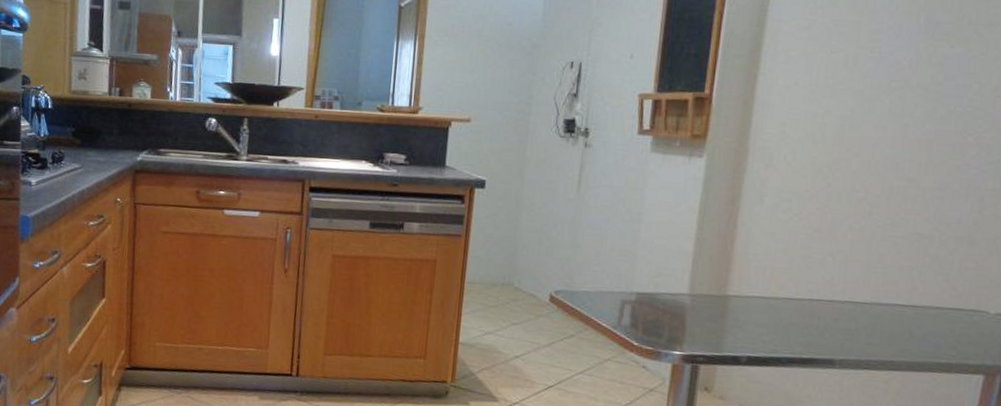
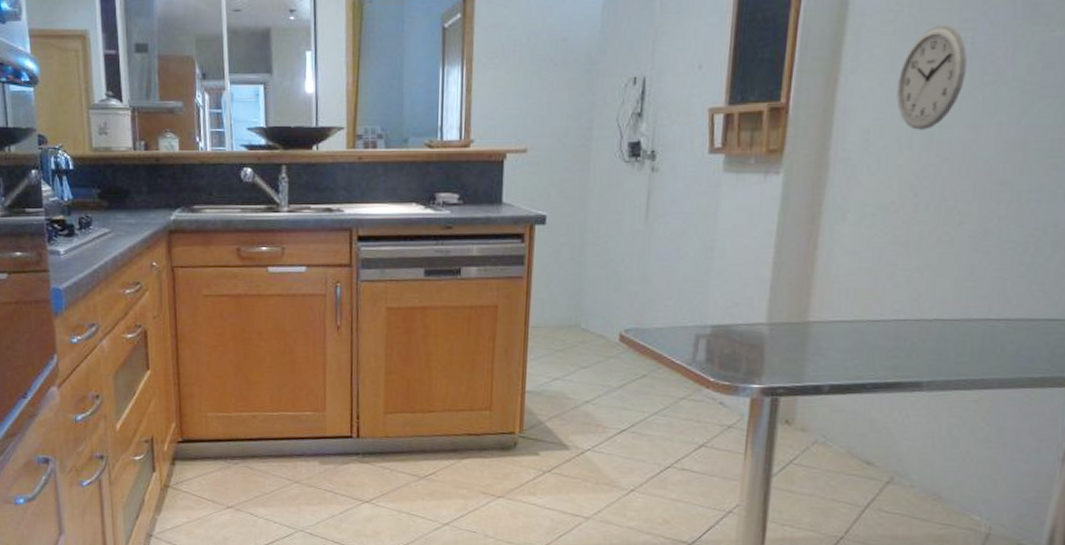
wall clock: none [811,34,876,127] -> present [896,24,968,130]

